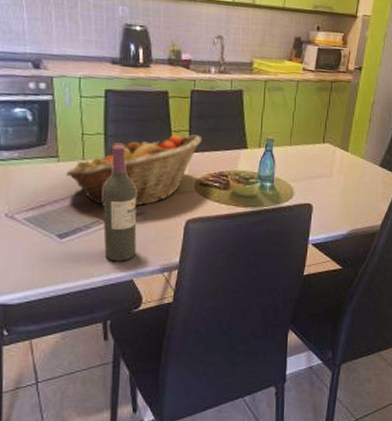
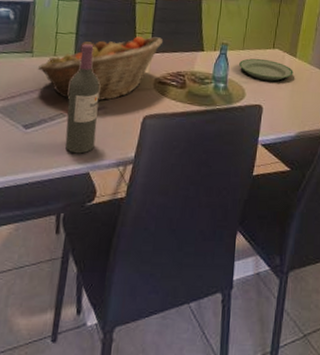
plate: none [286,155,345,178] -> present [239,58,294,81]

